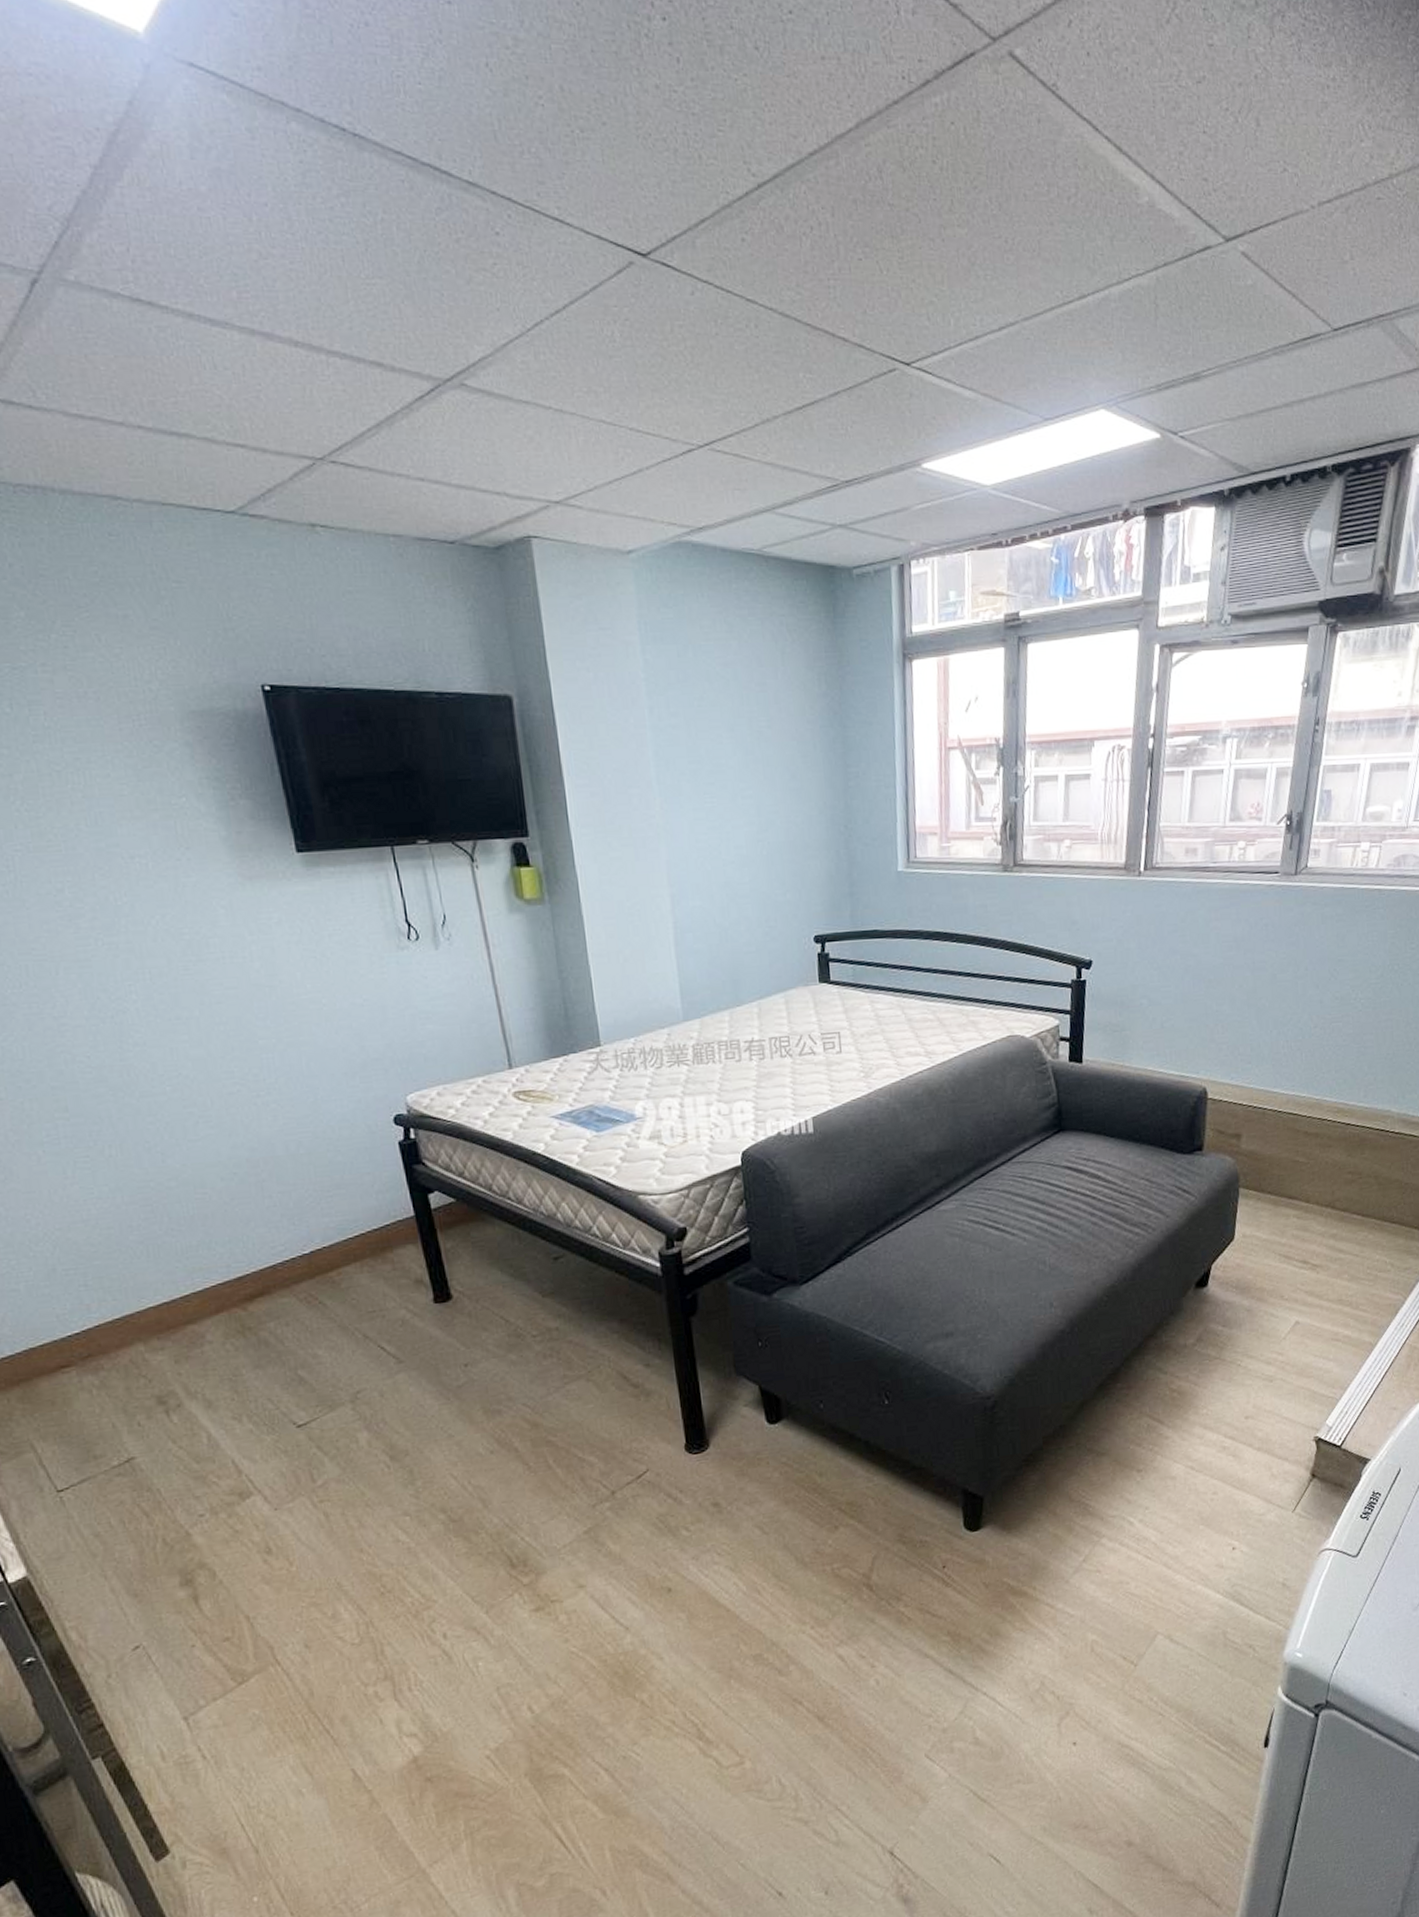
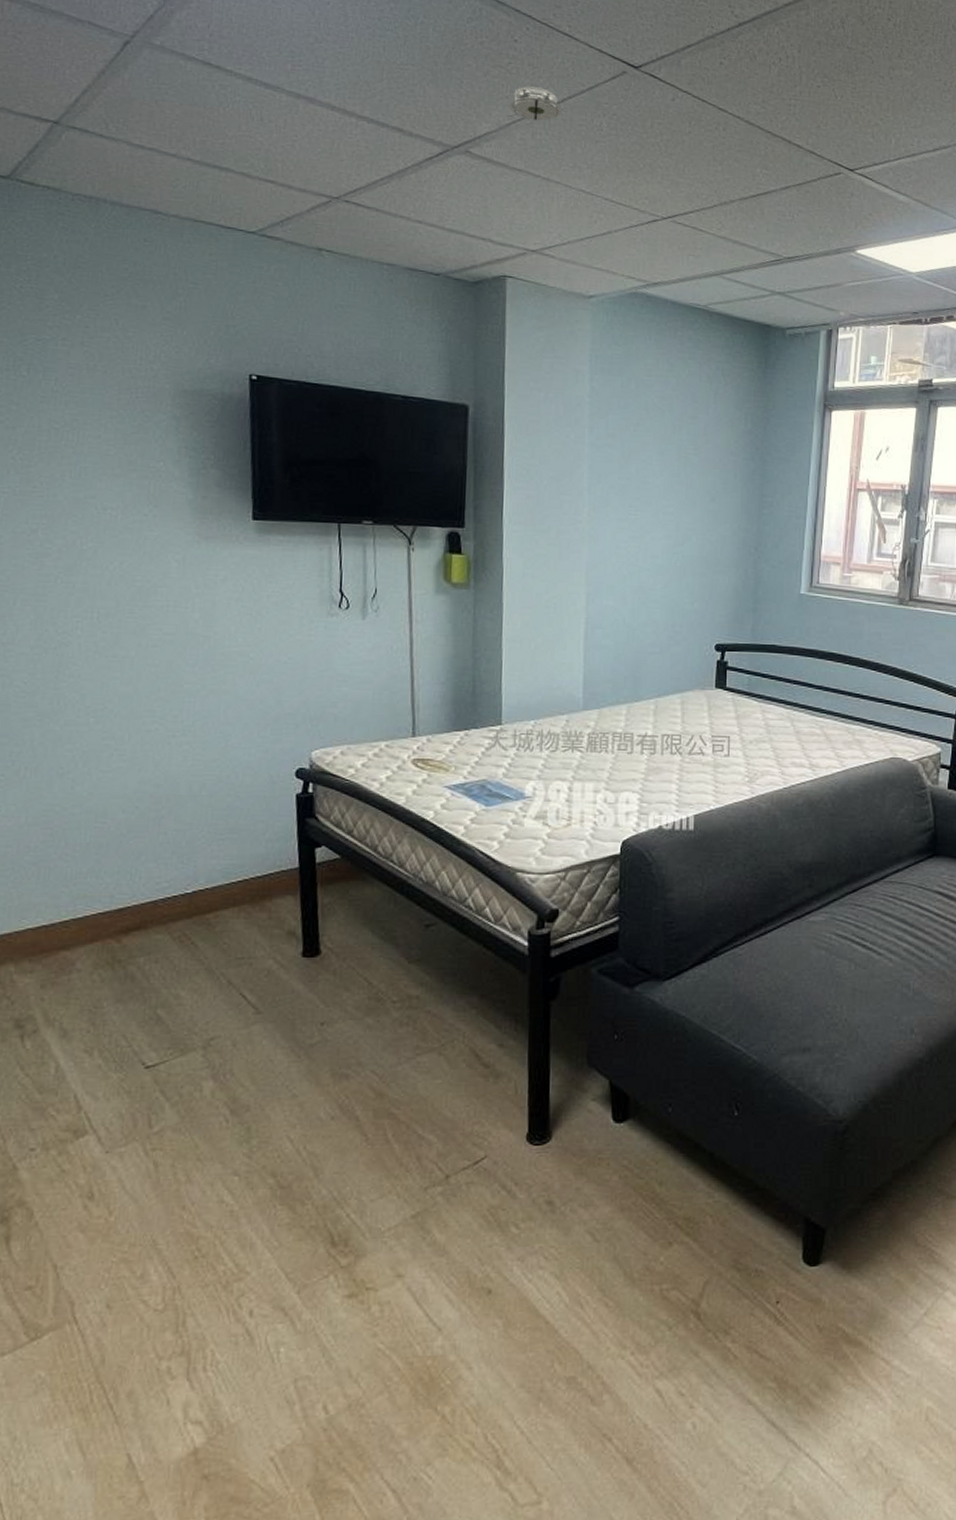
smoke detector: none [502,292,565,336] -> present [507,86,562,121]

